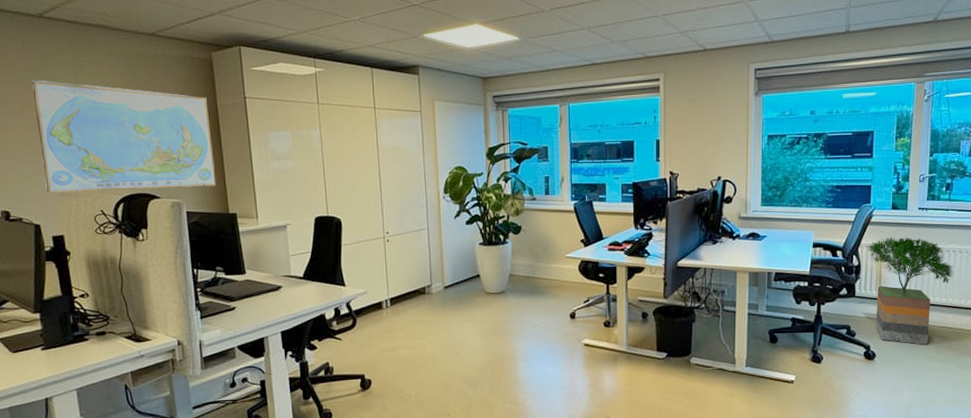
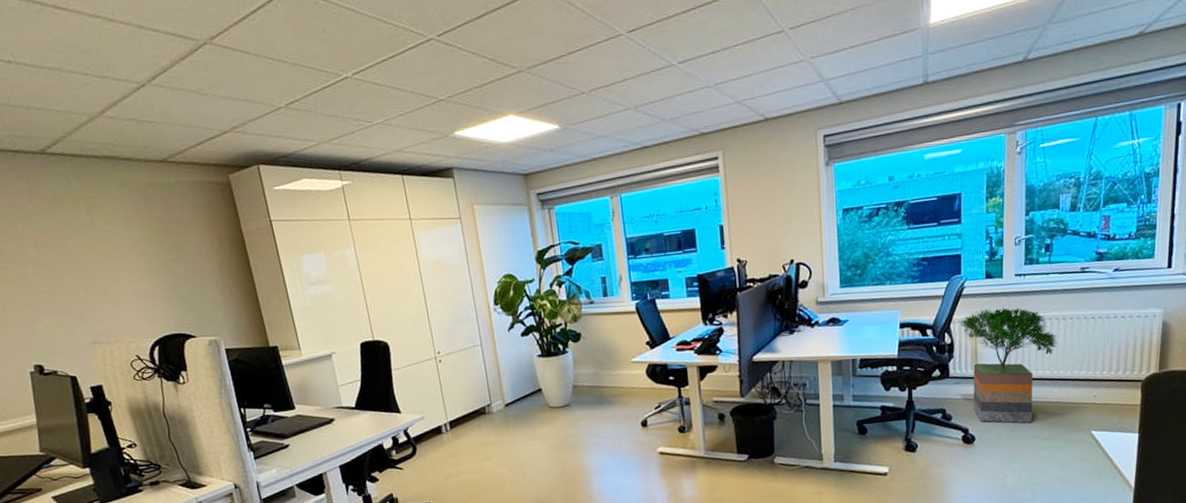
world map: present [32,80,216,192] -> none [45,222,253,342]

